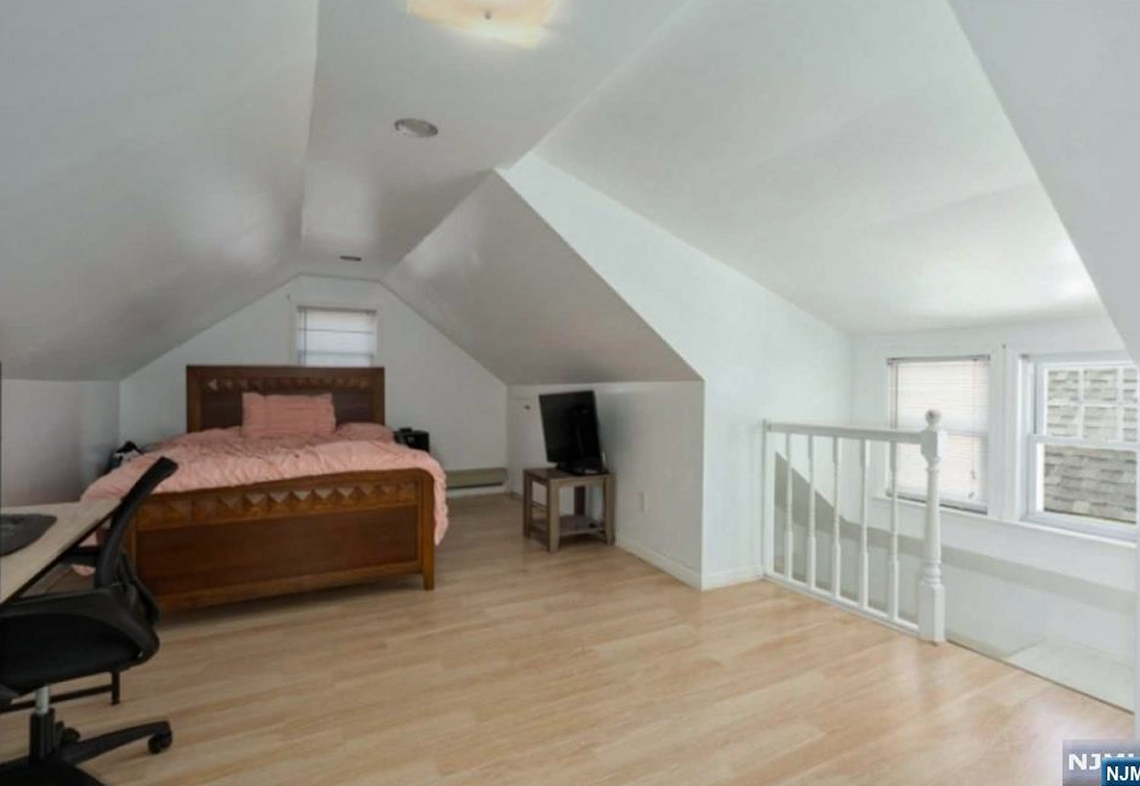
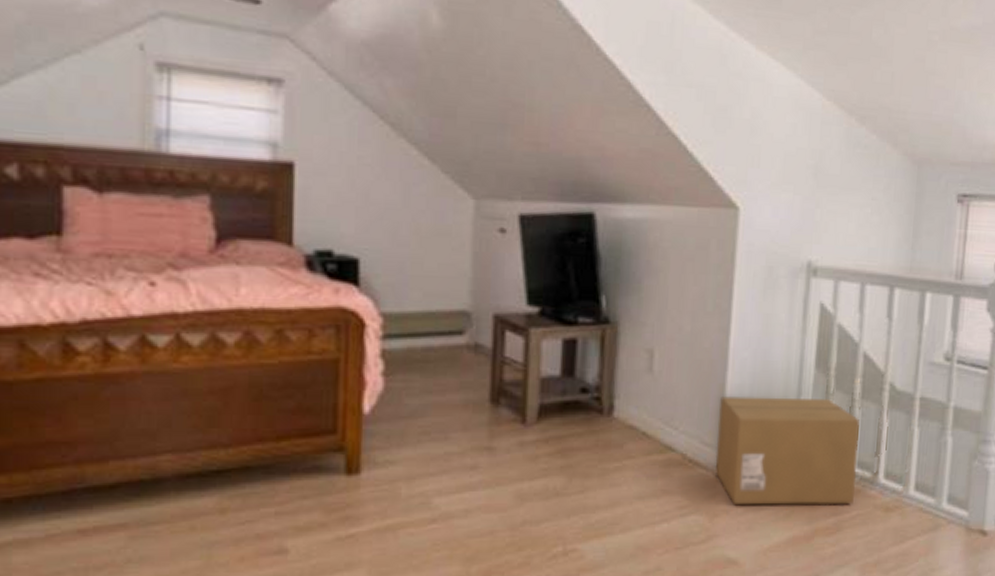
box: none [697,529,815,618] -> present [714,396,860,506]

